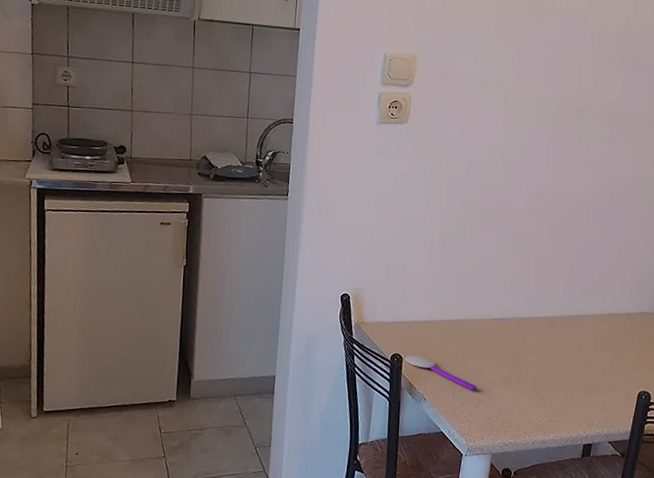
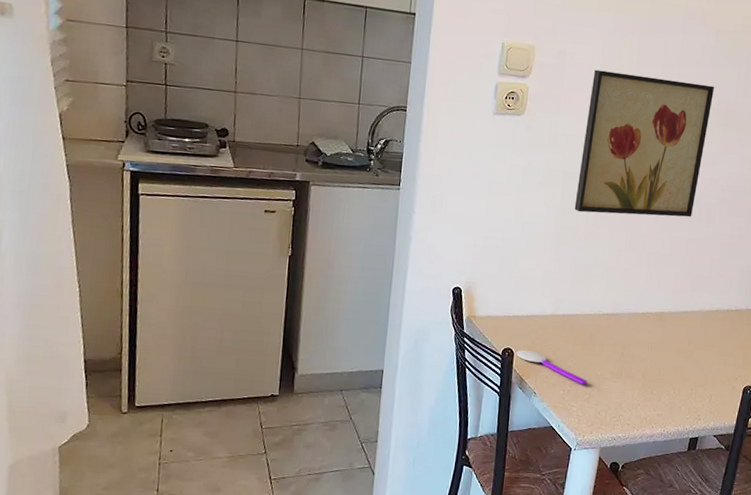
wall art: none [459,76,599,221] -> present [574,69,714,217]

